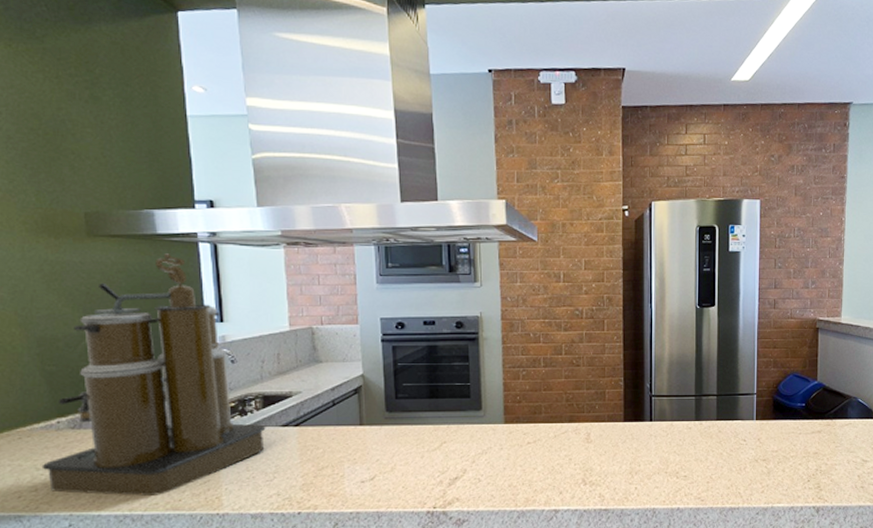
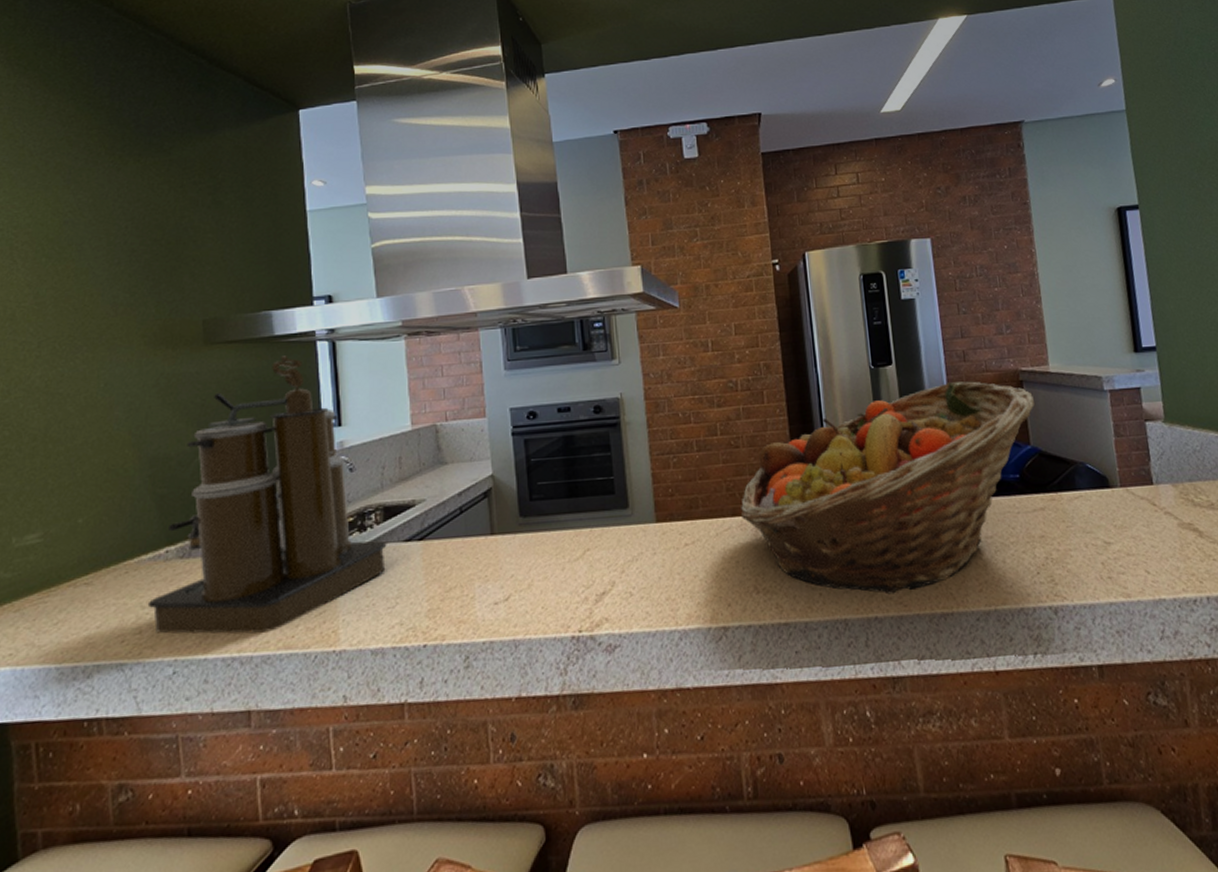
fruit basket: none [576,324,825,491] -> present [740,381,1034,595]

